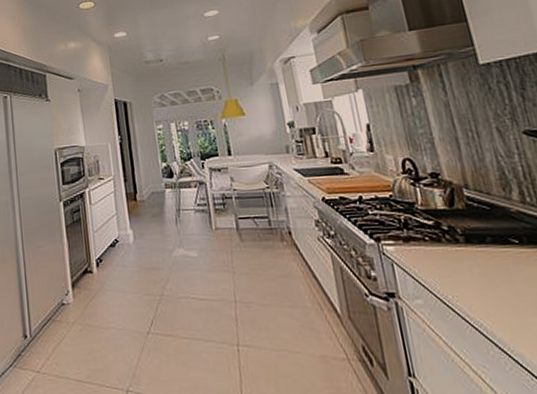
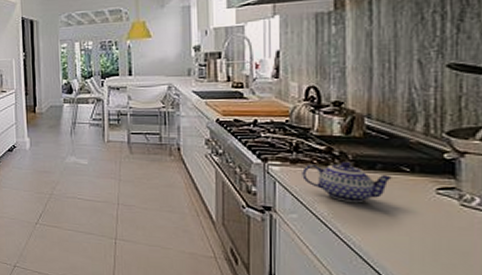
teapot: none [416,236,504,282] -> present [302,161,392,203]

